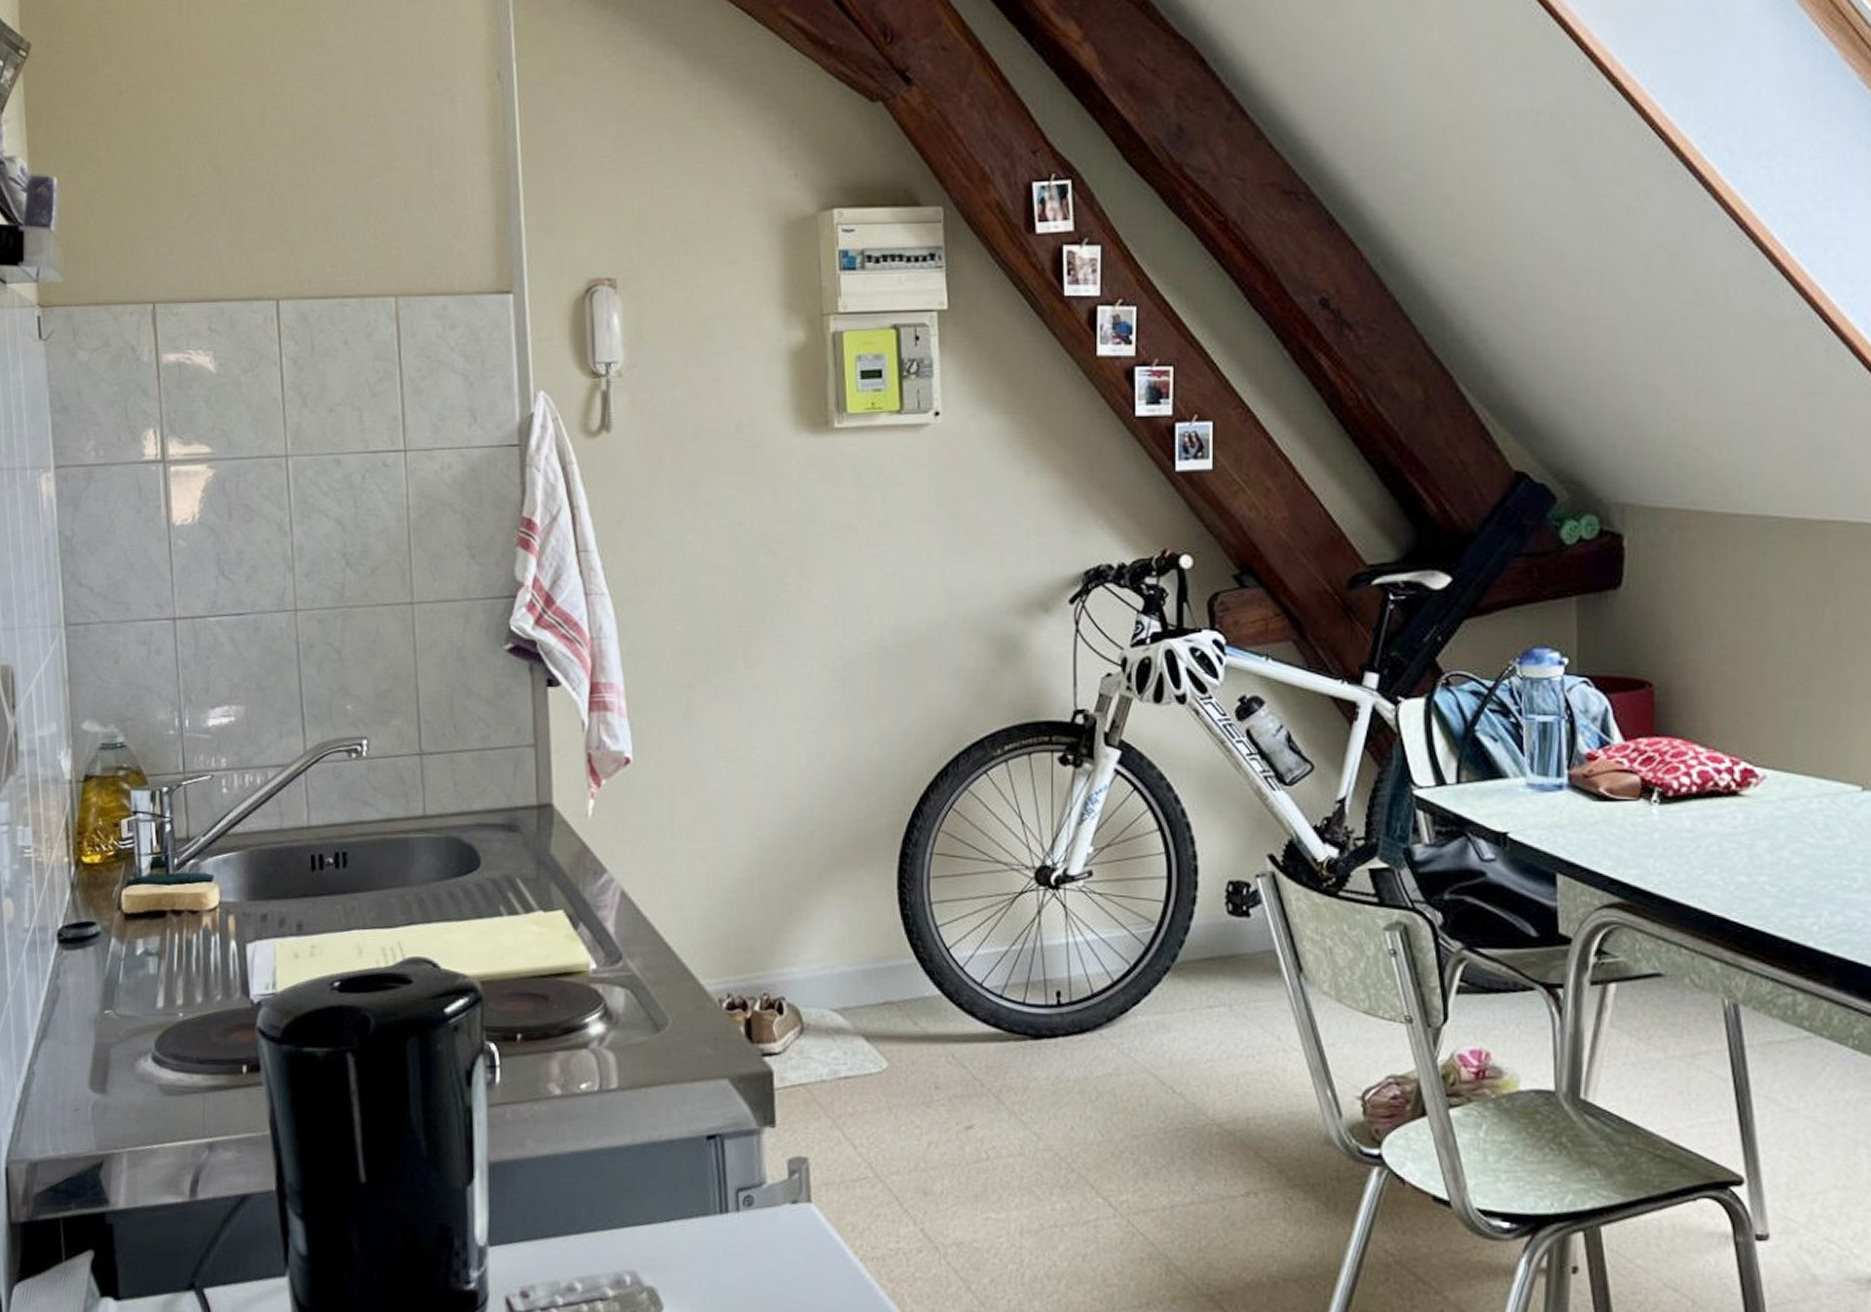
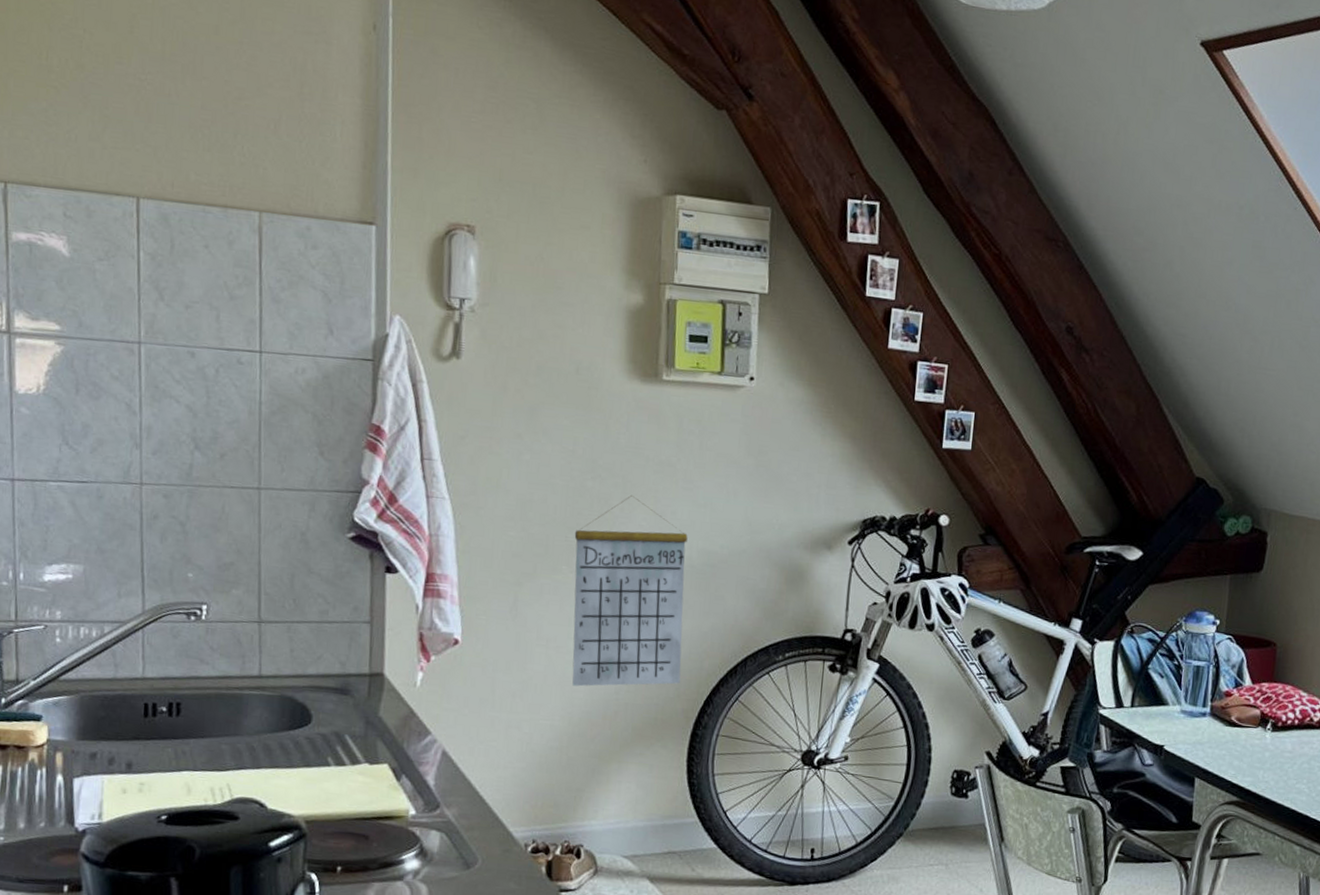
calendar: none [748,568,882,804] -> present [572,494,688,687]

